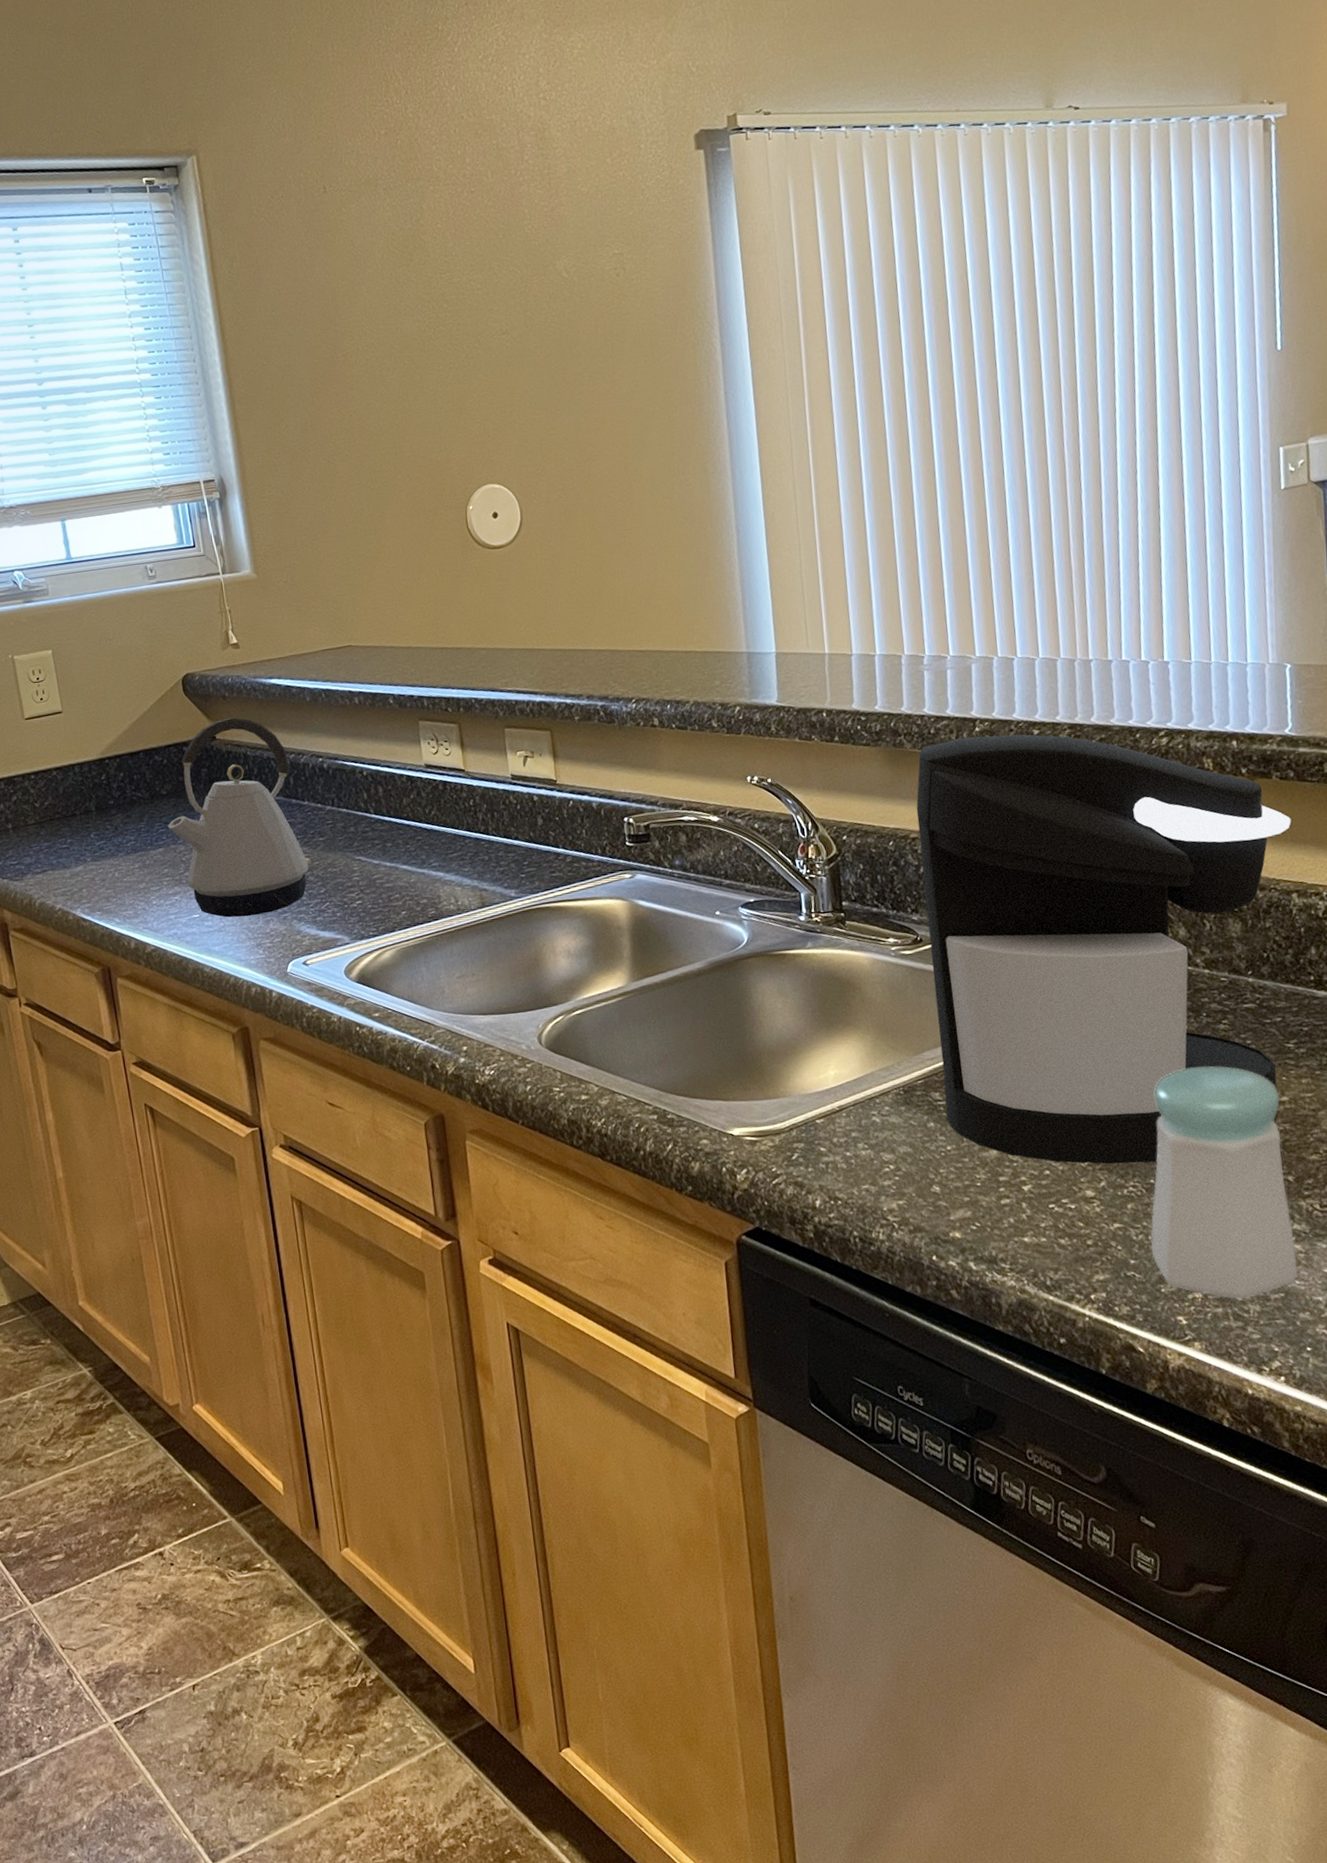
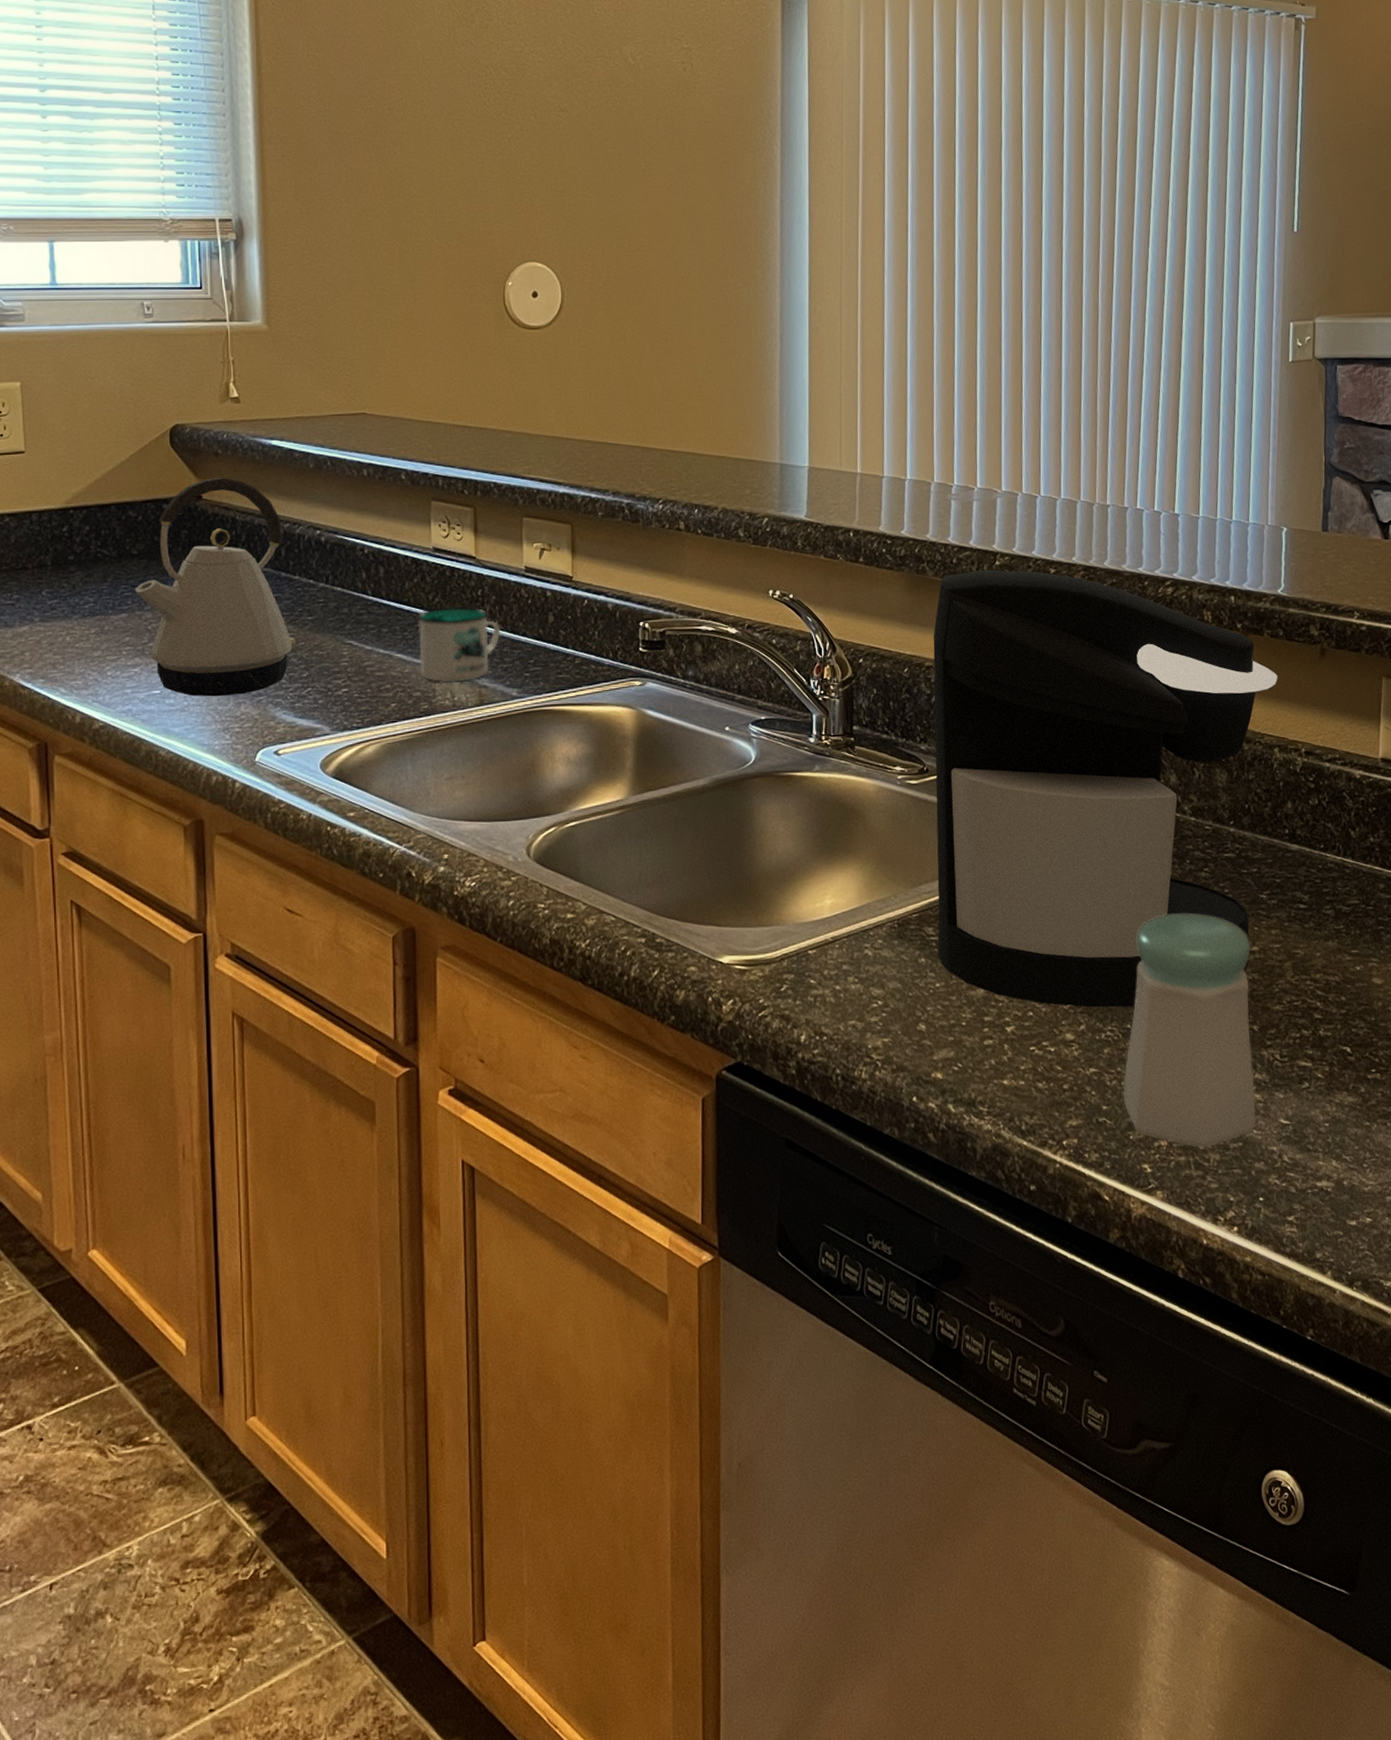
mug: none [416,816,495,888] -> present [416,606,501,682]

